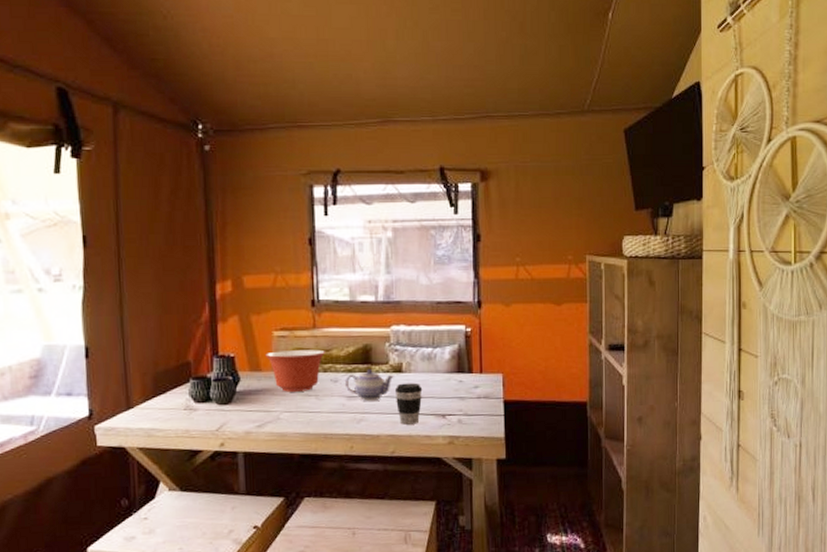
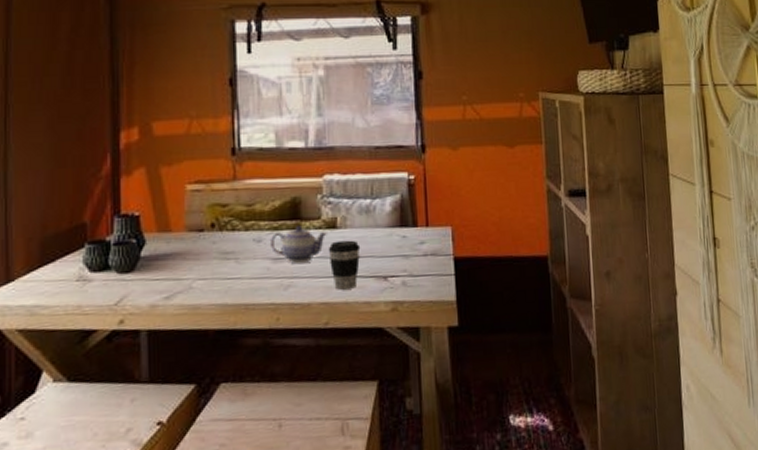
mixing bowl: present [265,349,325,392] -> none [176,204,247,256]

